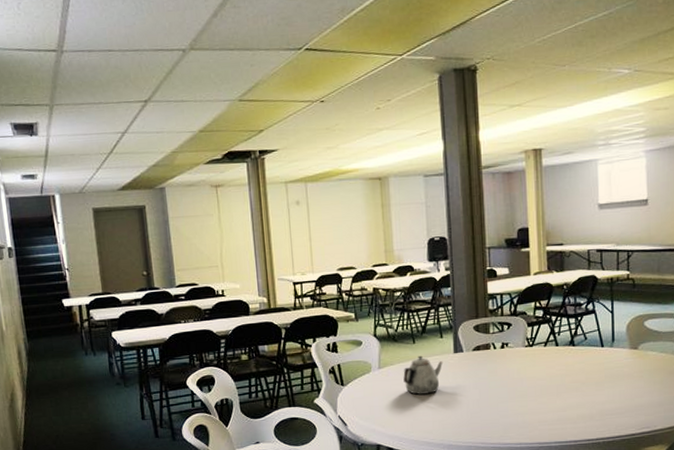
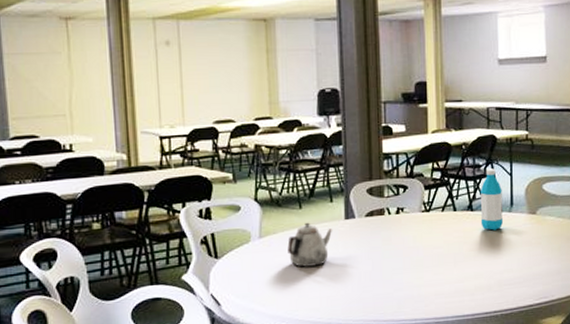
water bottle: none [581,307,605,364] -> present [480,168,504,231]

